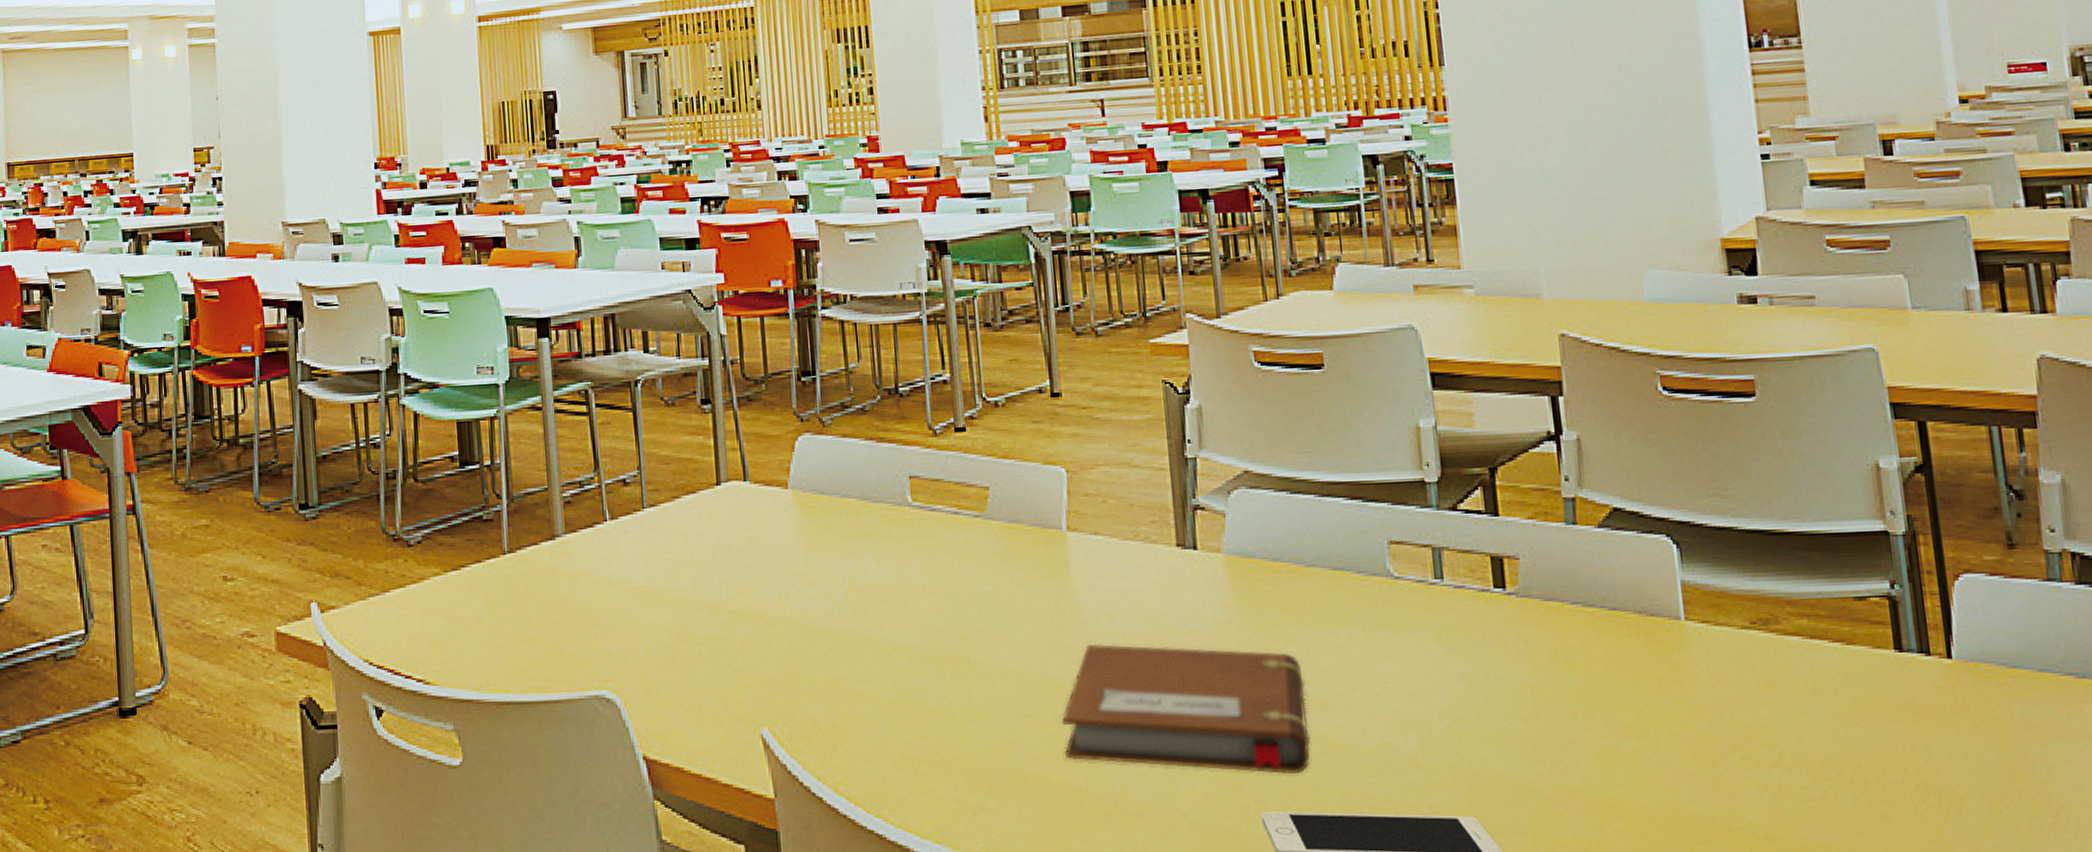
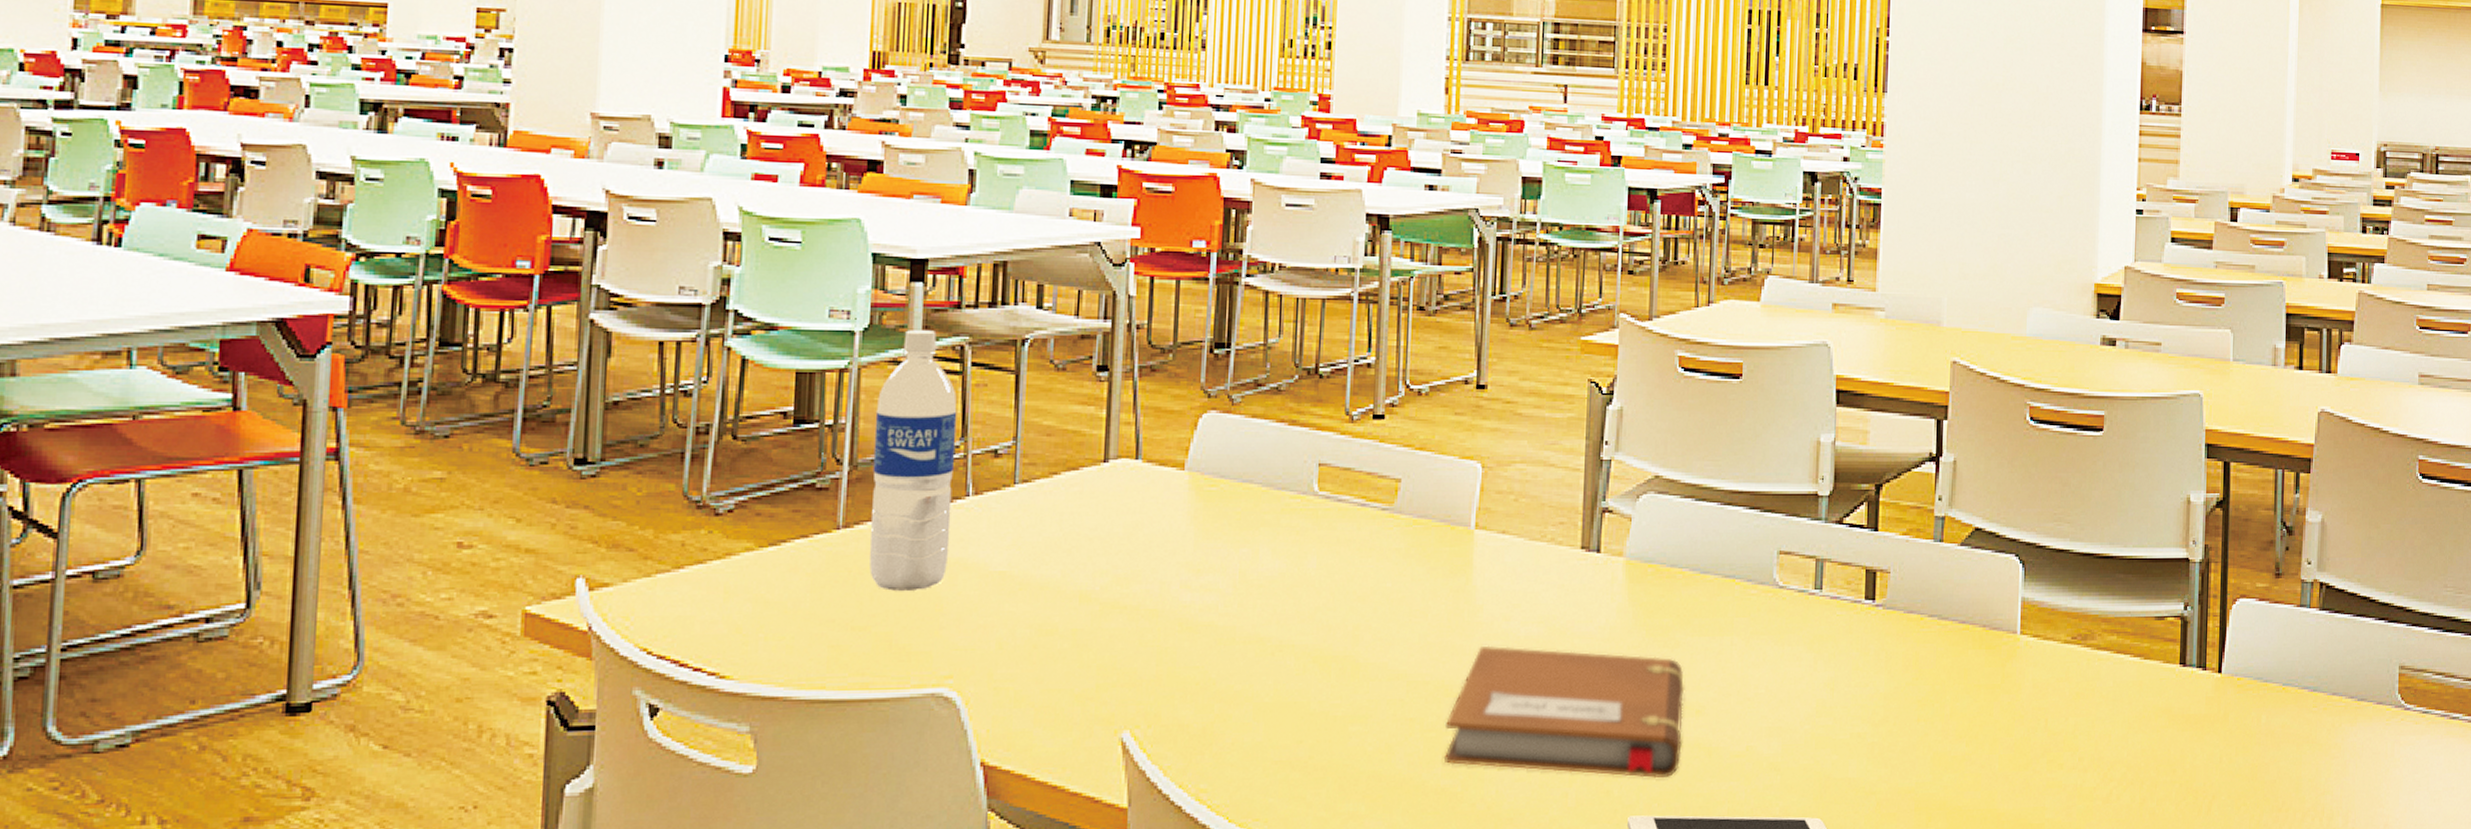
water bottle: none [523,378,596,606] -> present [869,330,957,591]

